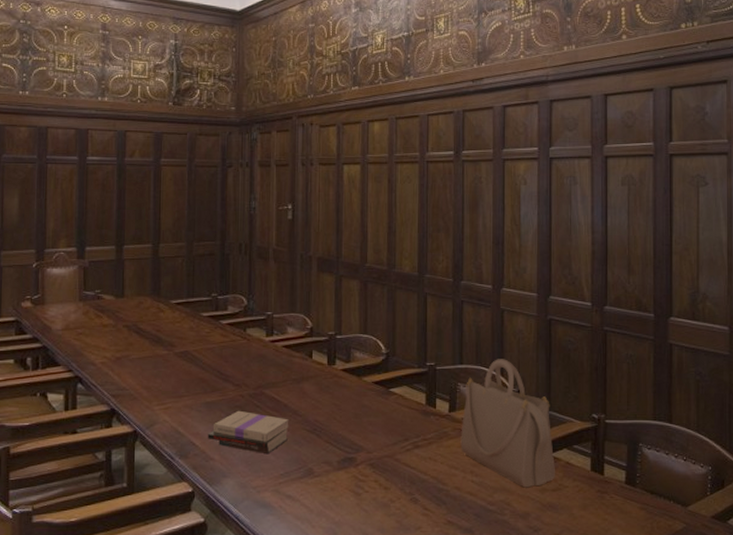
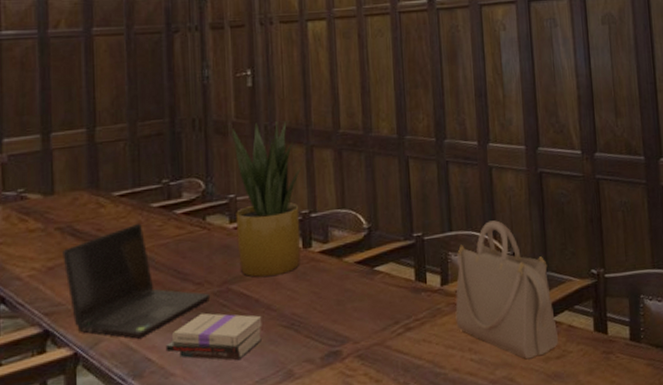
laptop: none [128,328,247,425] -> present [62,222,211,339]
planter: none [271,251,333,386] -> present [230,121,304,278]

